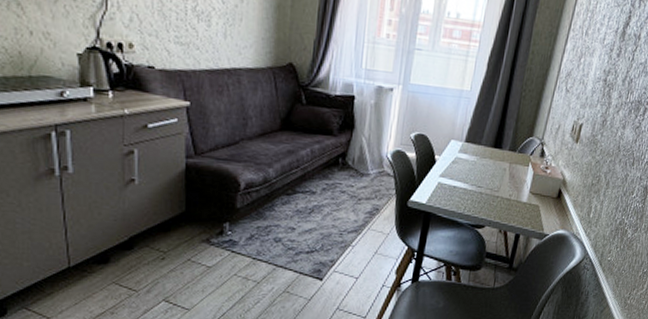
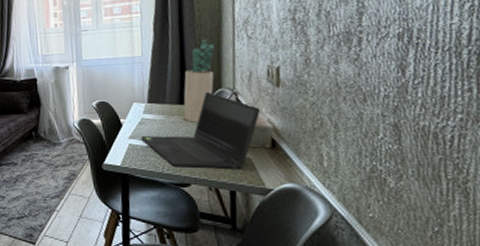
laptop: none [451,139,558,216] -> present [141,92,261,170]
vase: none [494,80,537,169] -> present [183,34,215,124]

